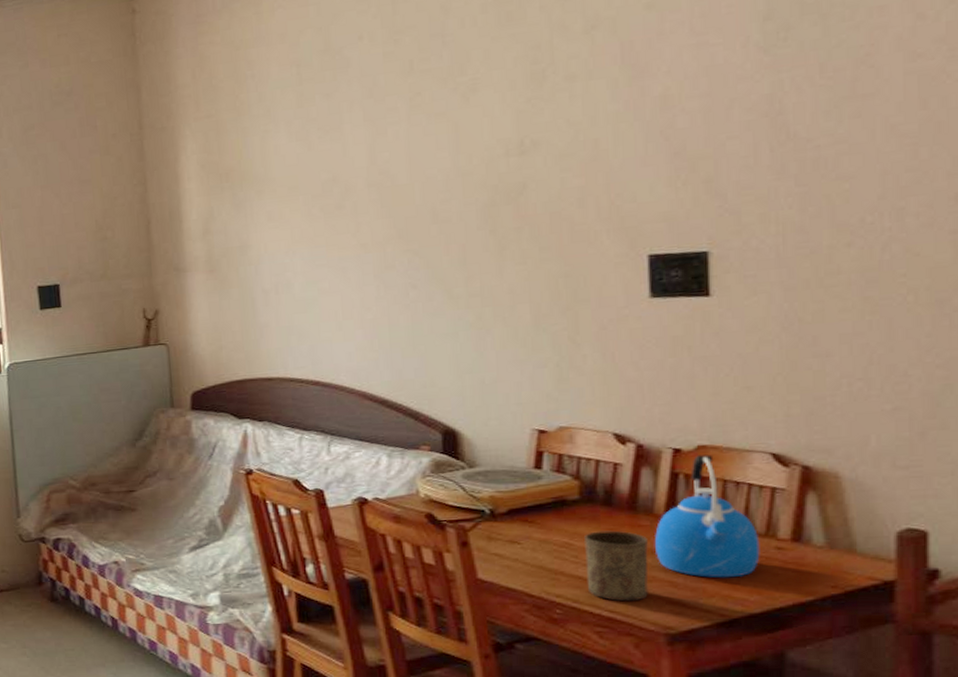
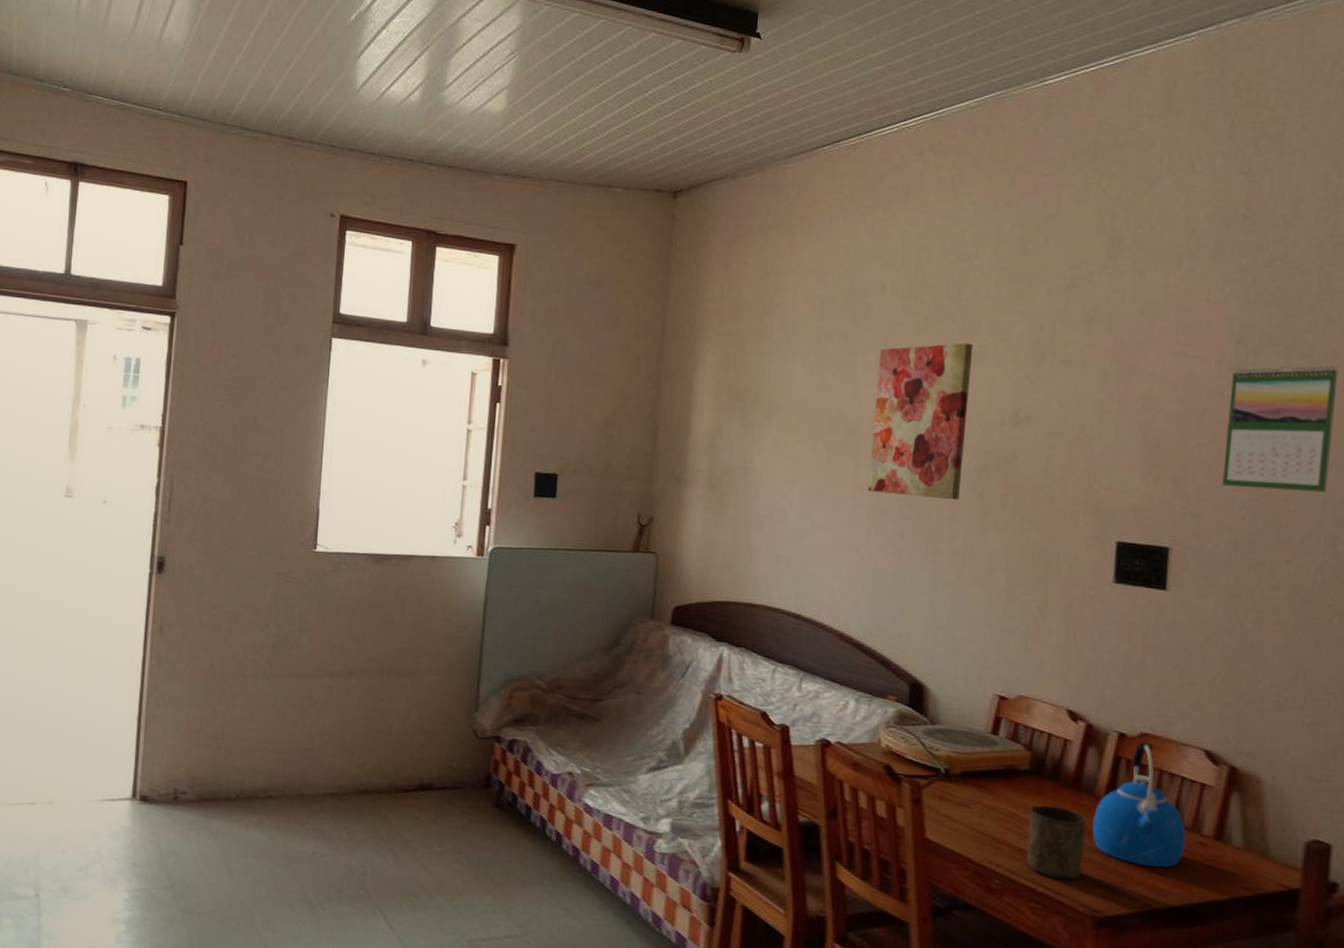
wall art: none [365,78,470,249] -> present [867,343,974,501]
calendar: none [761,23,888,177] -> present [1222,365,1339,493]

